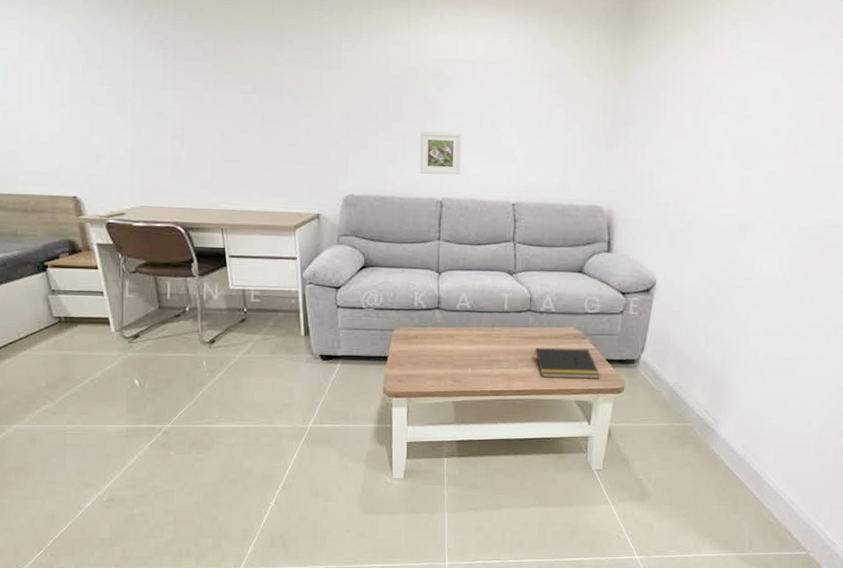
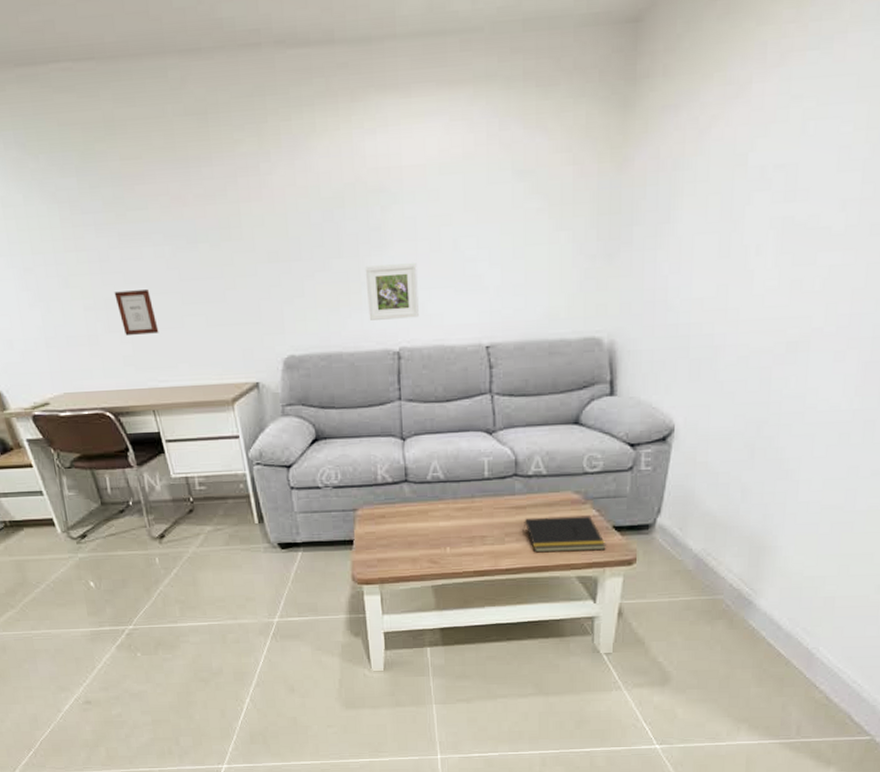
picture frame: none [202,126,237,164] -> present [114,290,159,335]

